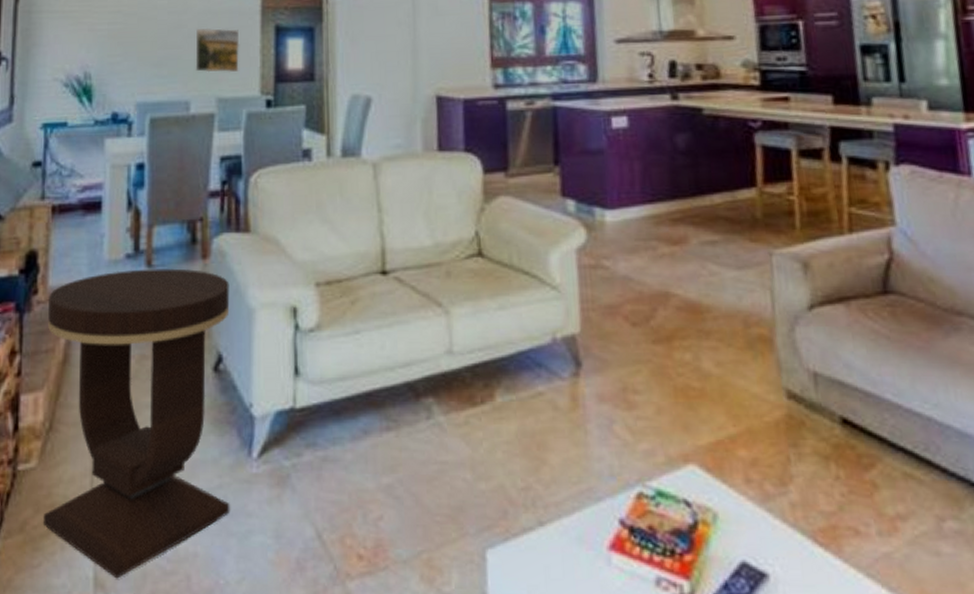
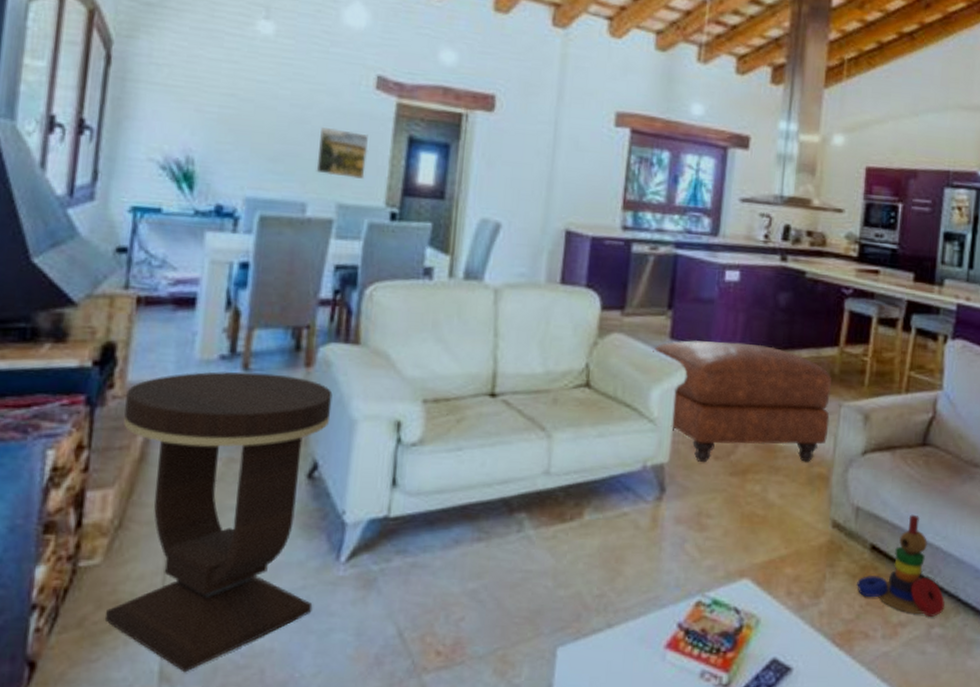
ottoman: none [545,193,762,331] -> present [653,340,832,463]
stacking toy: none [831,378,956,507] -> present [857,514,945,617]

